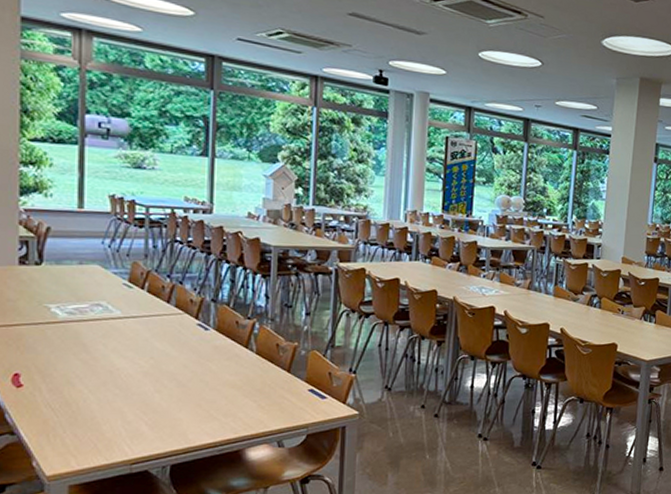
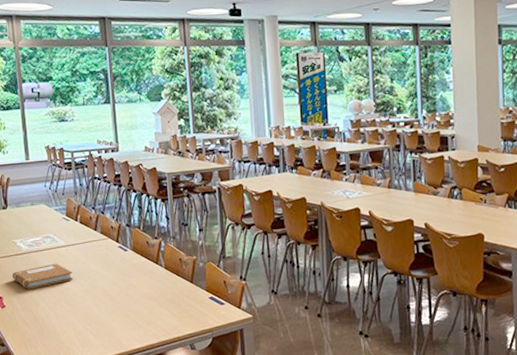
notebook: none [38,337,129,367] -> present [12,263,73,290]

